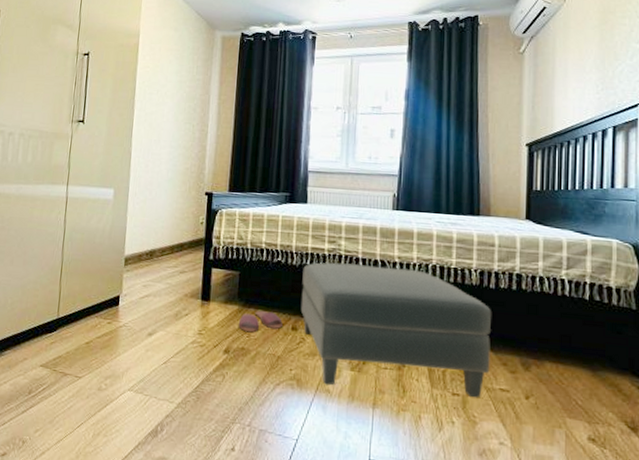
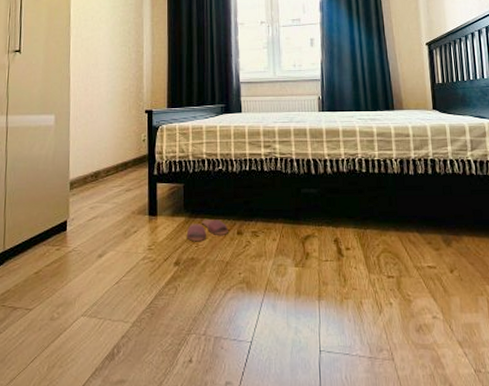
ottoman: present [300,262,492,397] -> none [243,165,417,283]

